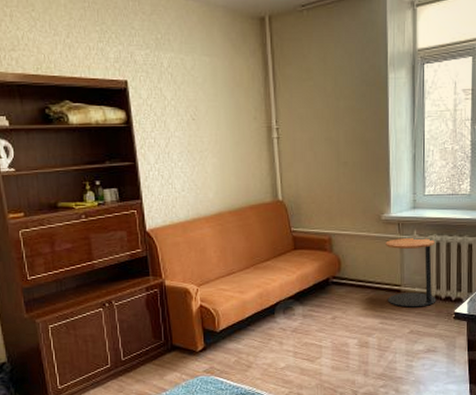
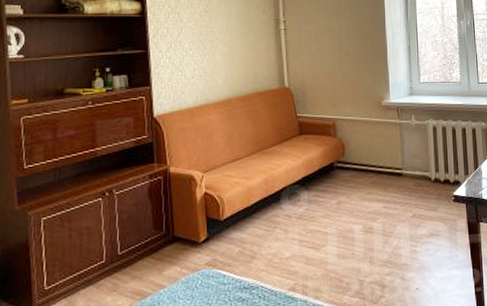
side table: present [386,237,436,308] -> none [386,122,436,191]

